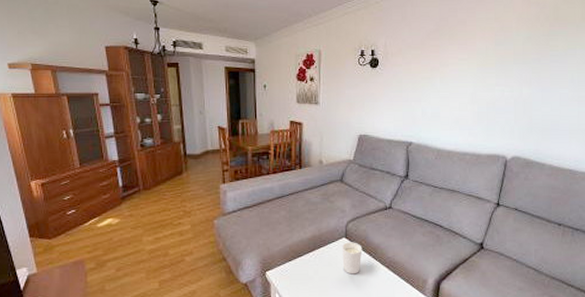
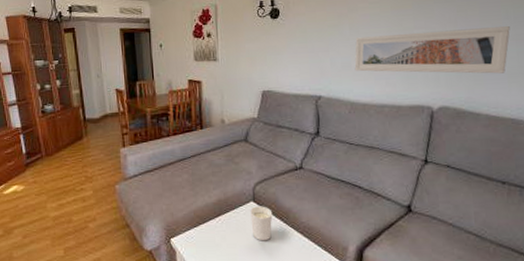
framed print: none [442,89,574,130] -> present [354,26,510,74]

